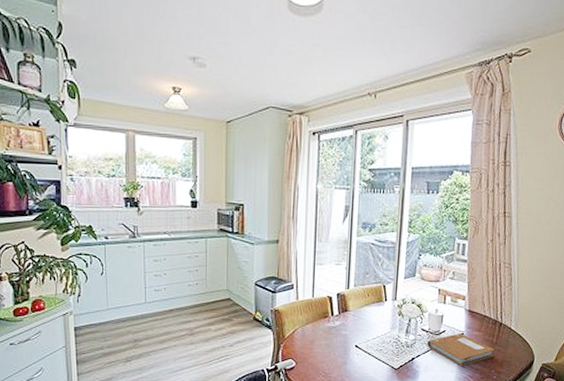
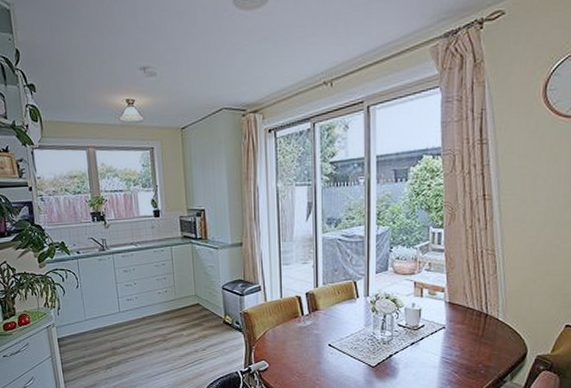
notebook: present [427,333,496,367] -> none [405,327,482,362]

